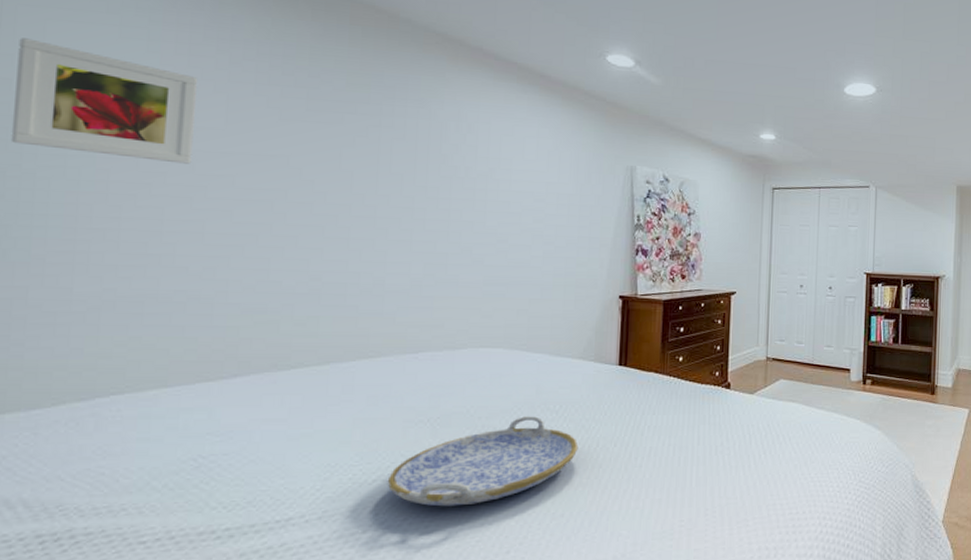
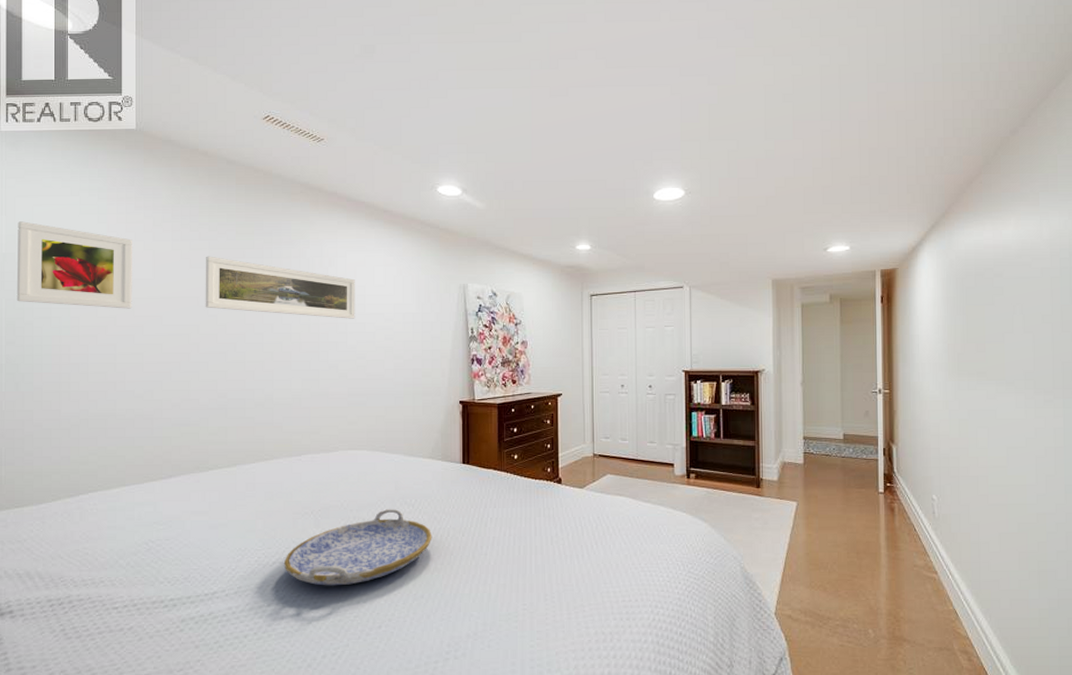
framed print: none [297,107,500,196] -> present [205,256,355,319]

